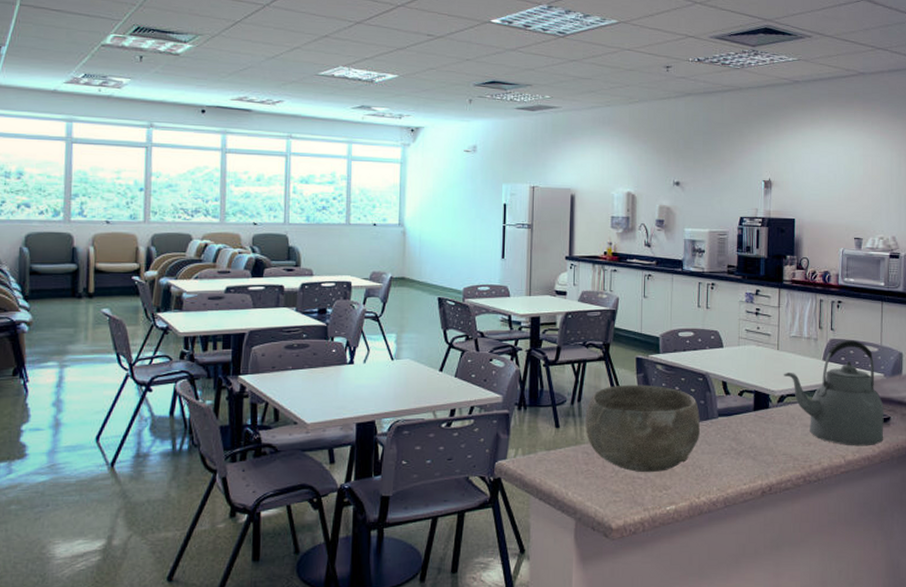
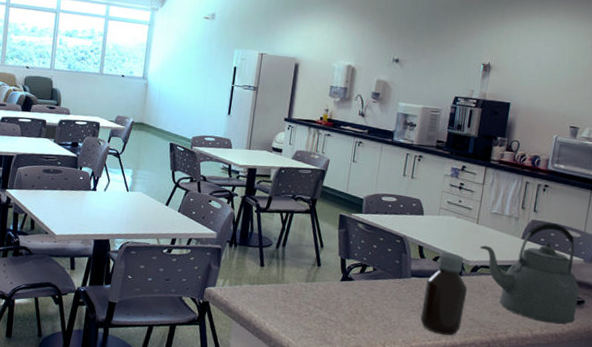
bowl: present [585,384,700,473] -> none [286,236,394,318]
bottle: none [733,385,776,475] -> present [420,252,467,336]

